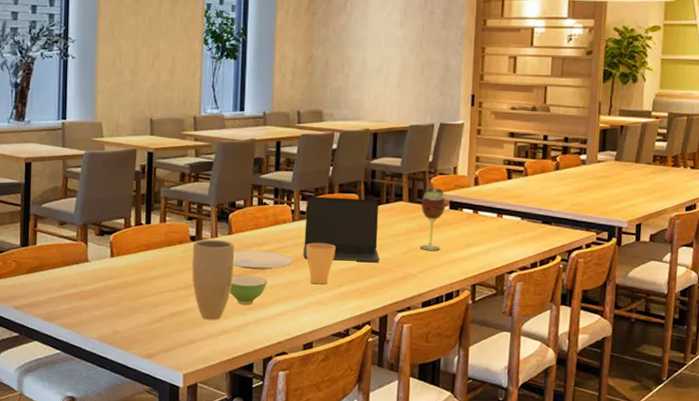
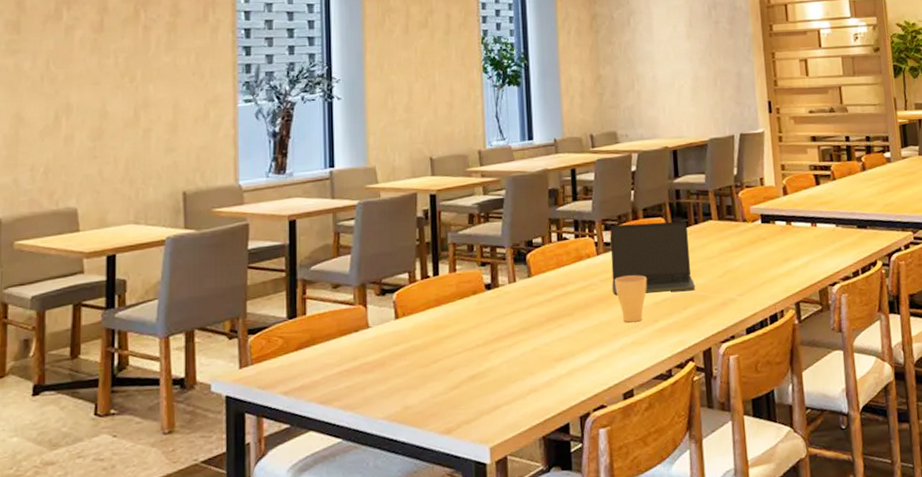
cup: present [191,239,235,321] -> none [488,284,538,380]
bowl: present [229,275,268,305] -> none [534,321,576,357]
plate: present [233,250,294,269] -> none [534,291,604,314]
wineglass: present [420,188,446,251] -> none [732,202,757,271]

